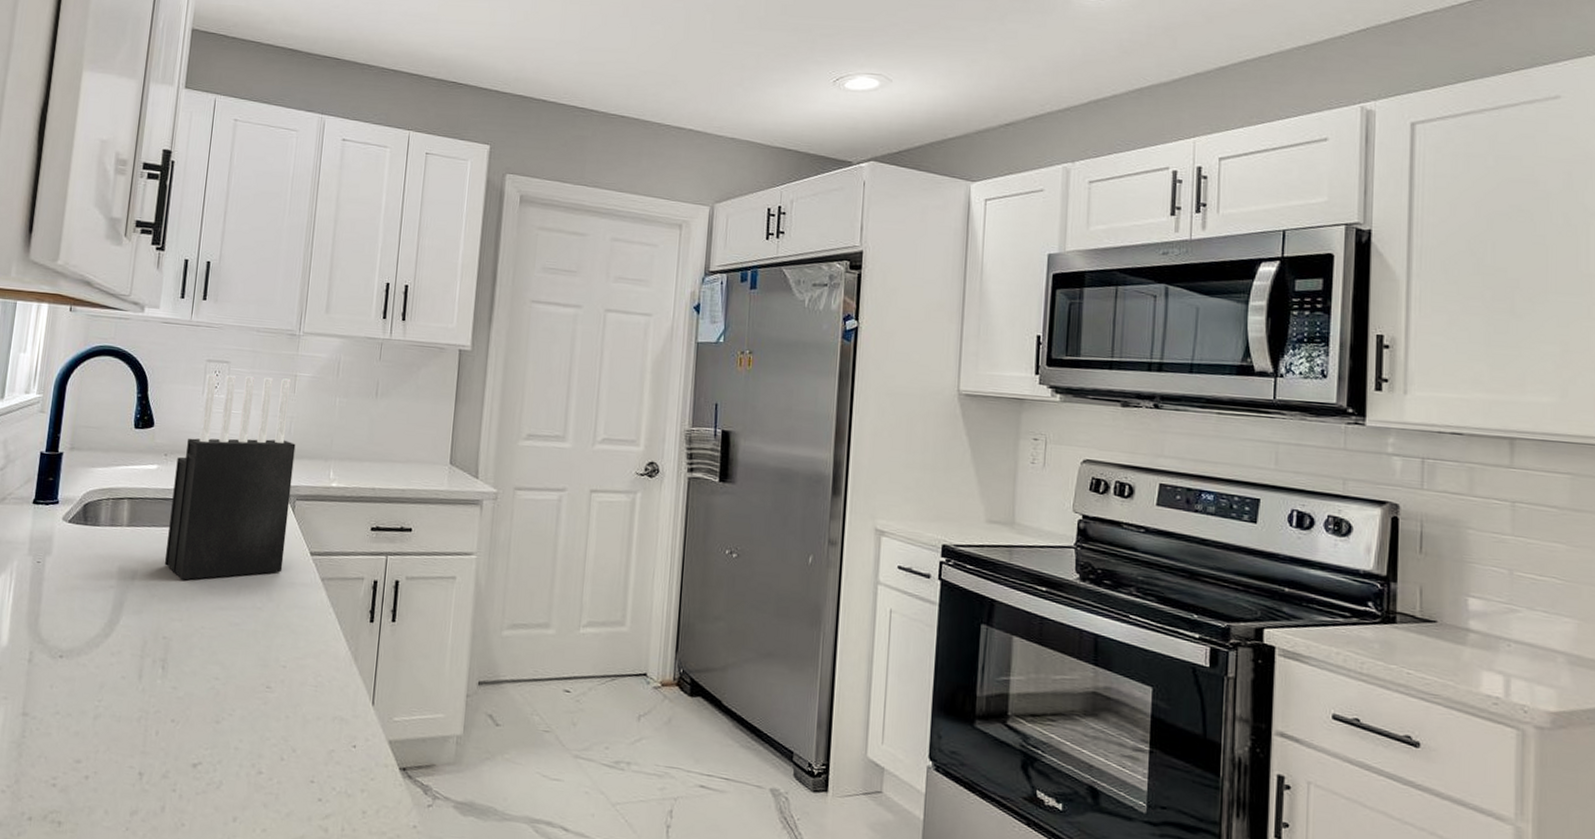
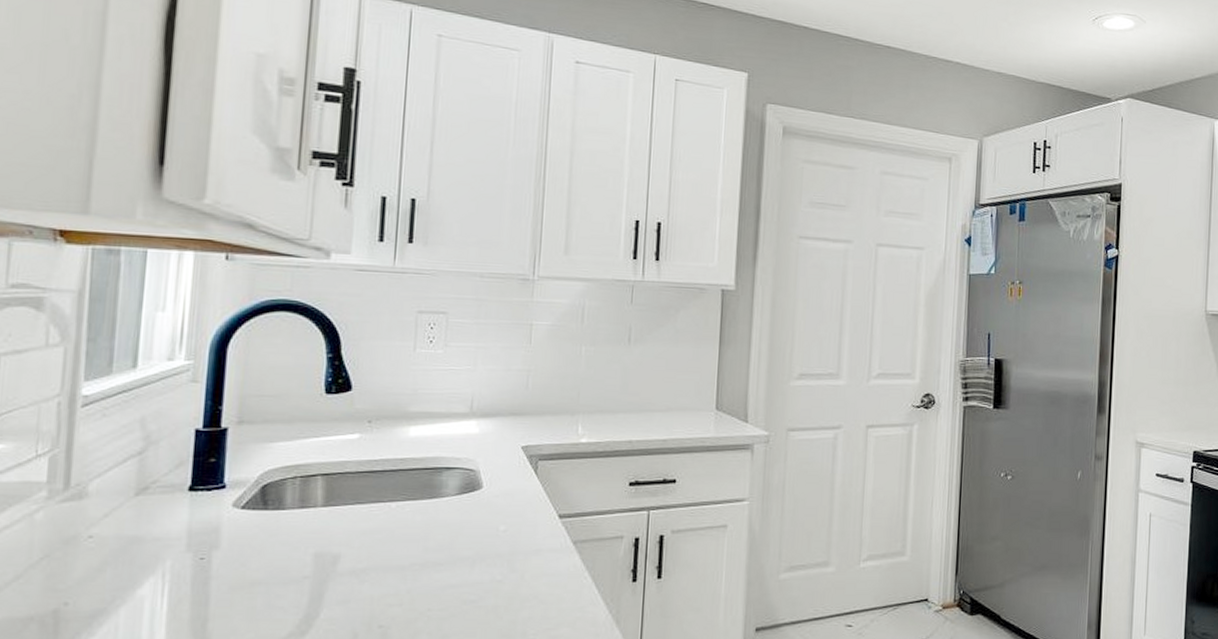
knife block: present [164,374,296,580] -> none [374,327,535,560]

